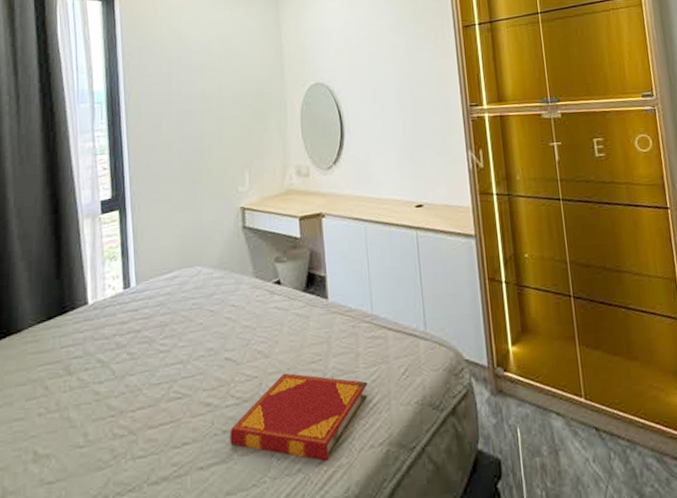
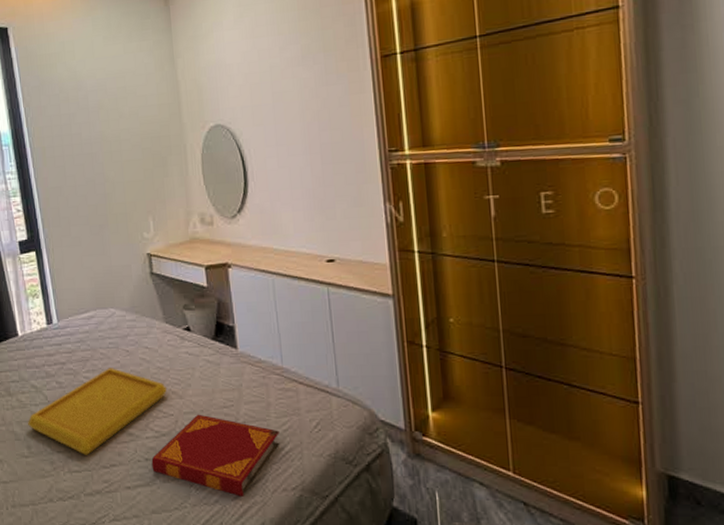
serving tray: none [88,331,252,436] -> present [28,368,167,455]

